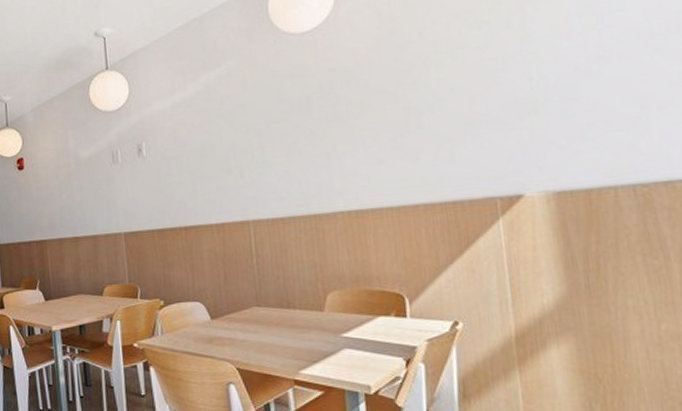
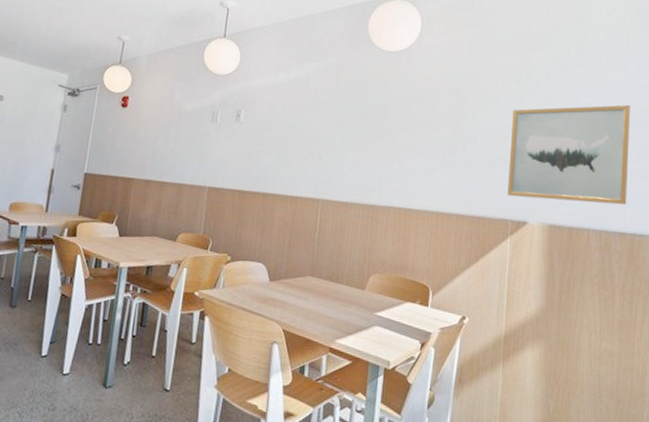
wall art: none [478,11,670,169] -> present [507,104,630,206]

